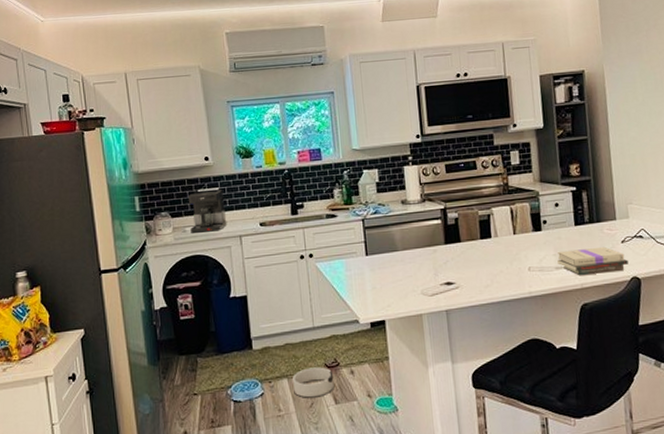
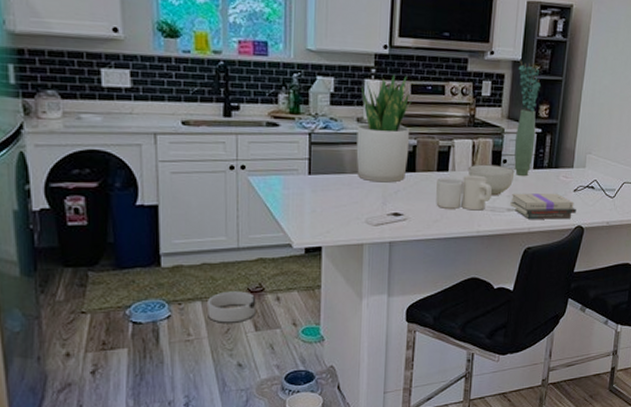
coffee maker: present [188,188,227,233] -> none [86,69,139,124]
planter: none [401,158,452,256] -> present [356,74,412,183]
mug: none [482,243,509,274] -> present [436,178,464,209]
cup: none [506,238,537,273] -> present [461,174,492,211]
bowl: none [509,226,557,257] -> present [468,164,515,196]
vase: none [542,127,573,234] -> present [514,60,542,176]

